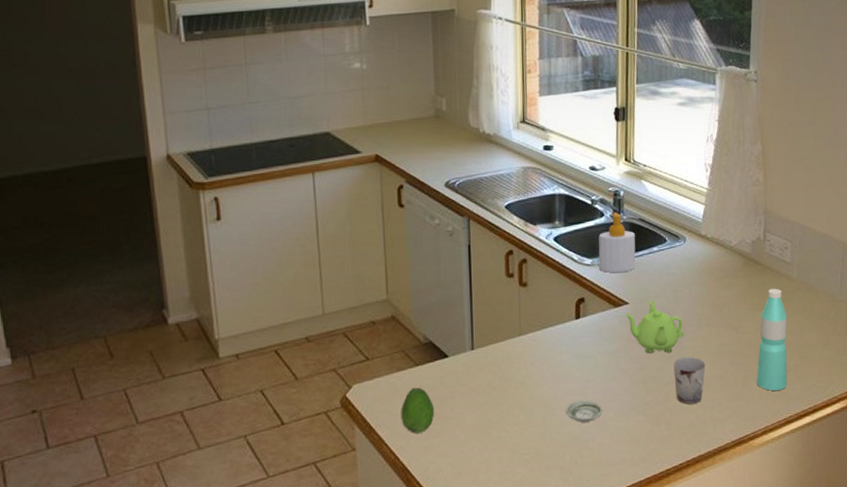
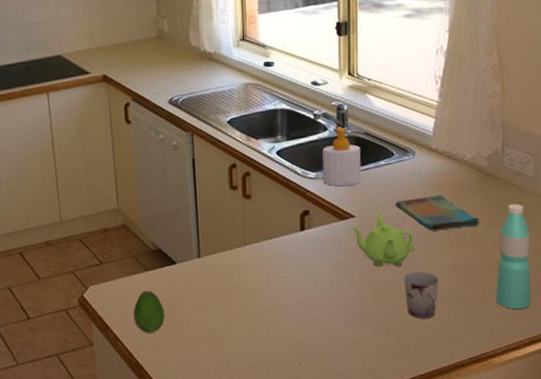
saucer: present [565,400,603,423] -> none [292,309,330,331]
dish towel: none [667,280,743,317] -> present [396,194,480,231]

